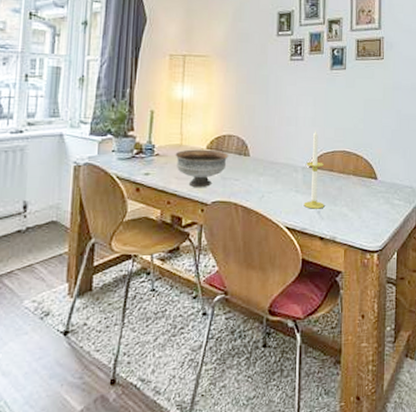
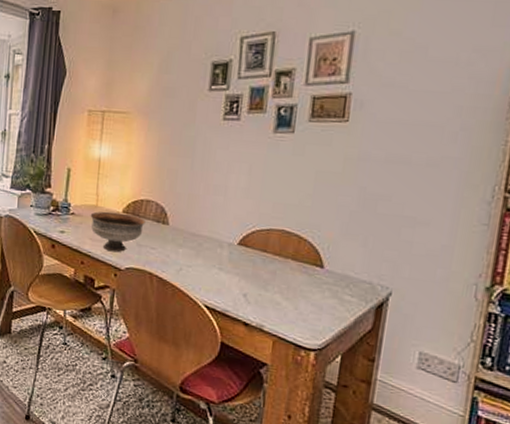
candle: present [303,130,325,209] -> none [227,202,255,292]

